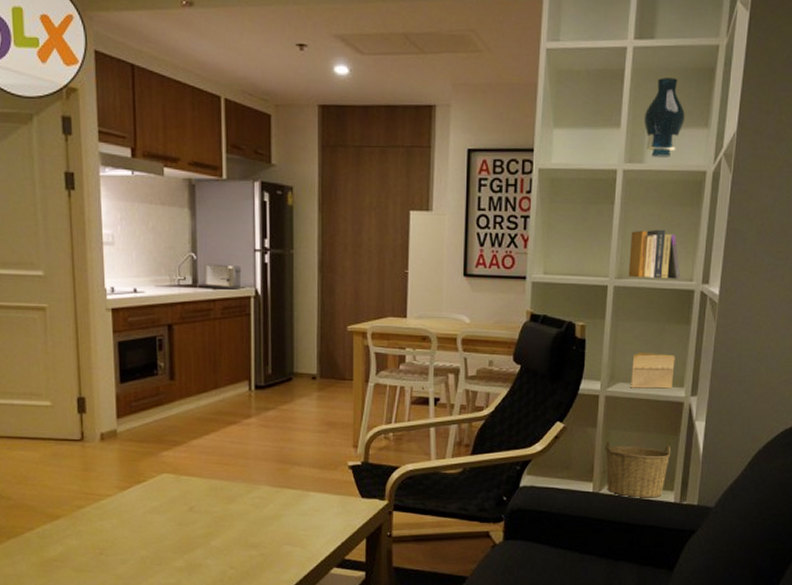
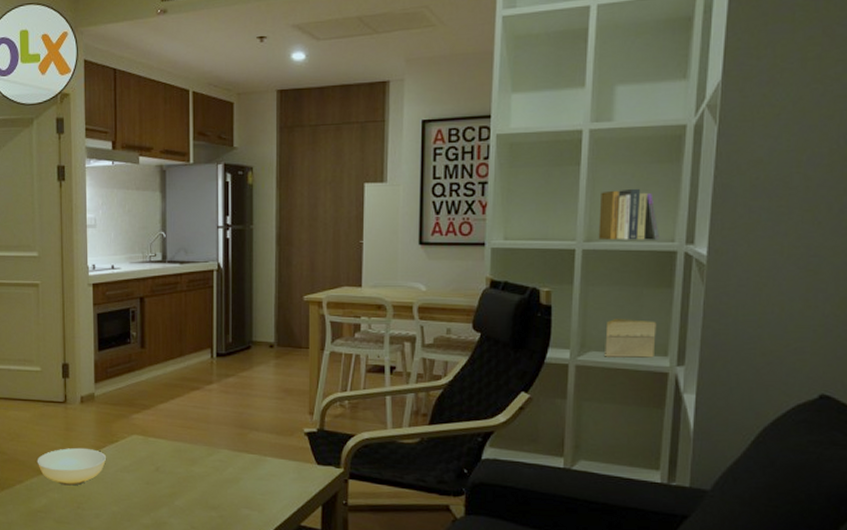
bowl: none [49,489,132,531] -> present [37,447,106,486]
toaster: present [204,264,242,290] -> none [172,241,206,264]
basket: present [605,442,671,498] -> none [577,414,655,477]
vase: present [643,78,685,159] -> none [611,32,659,115]

